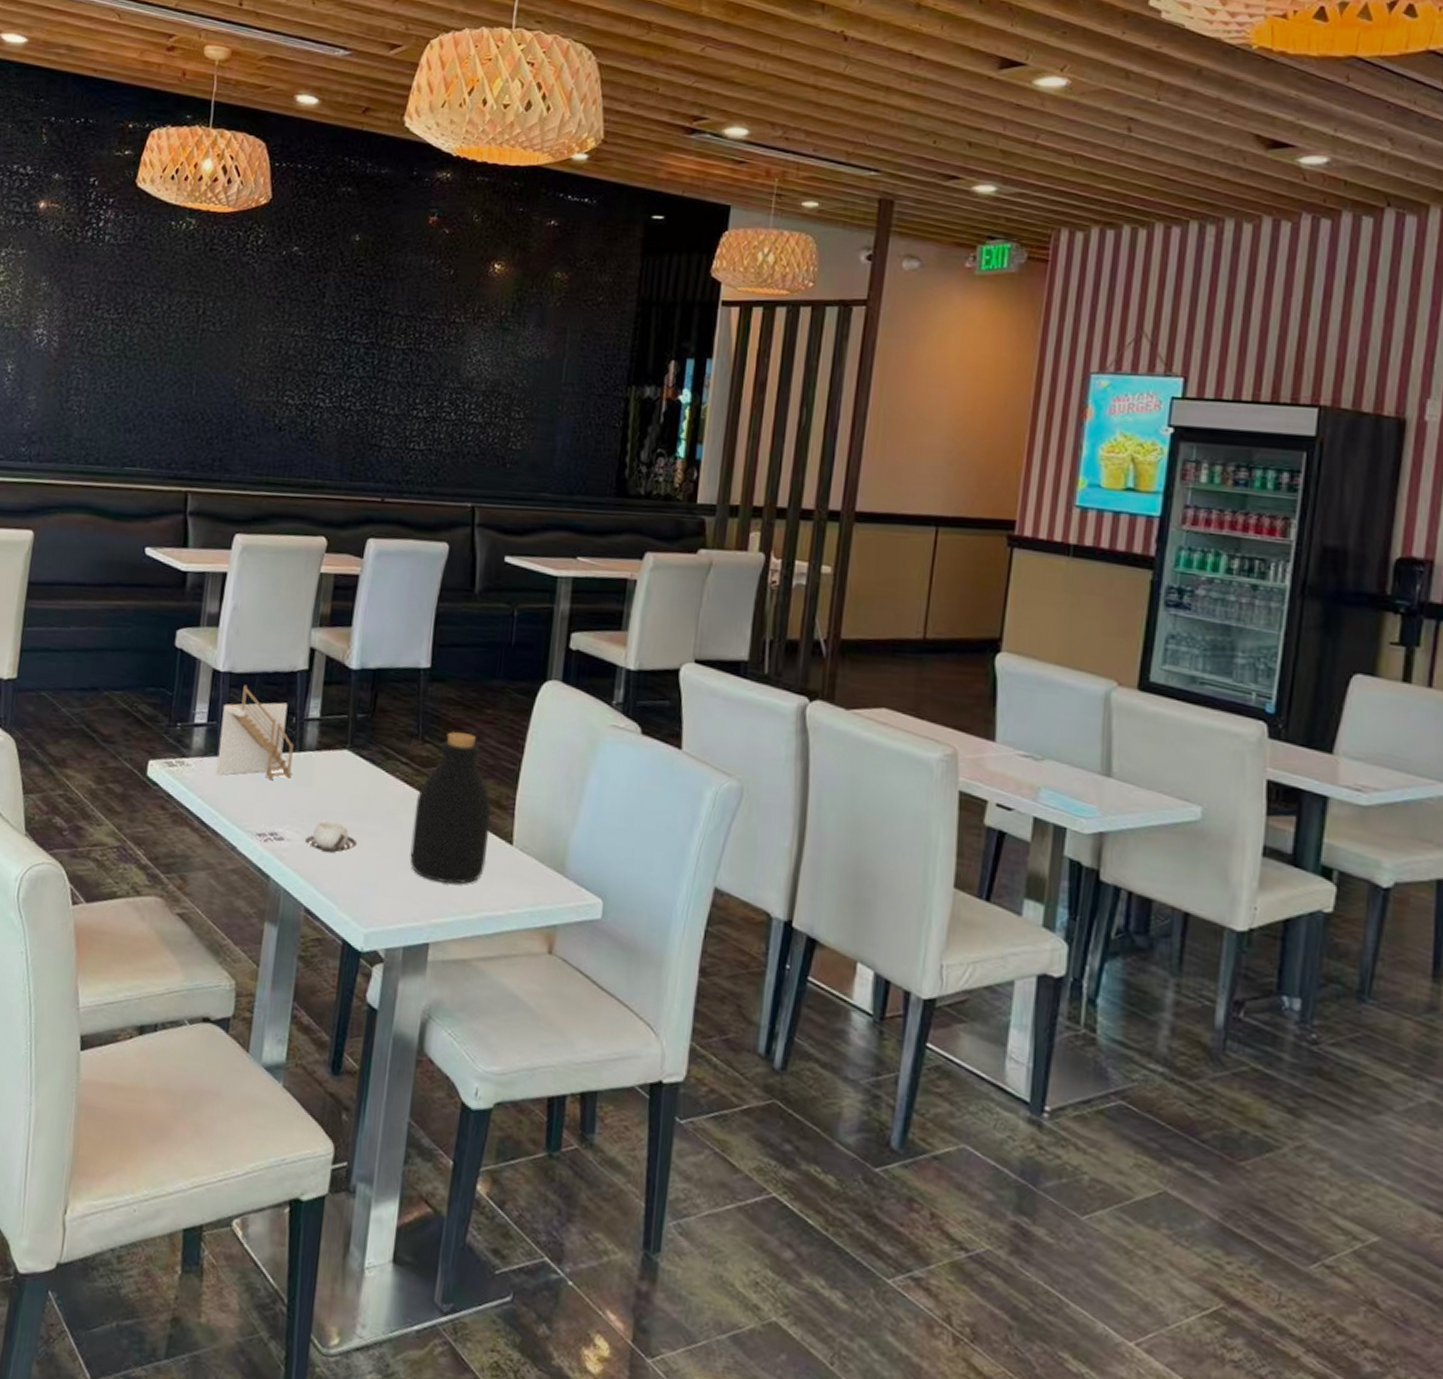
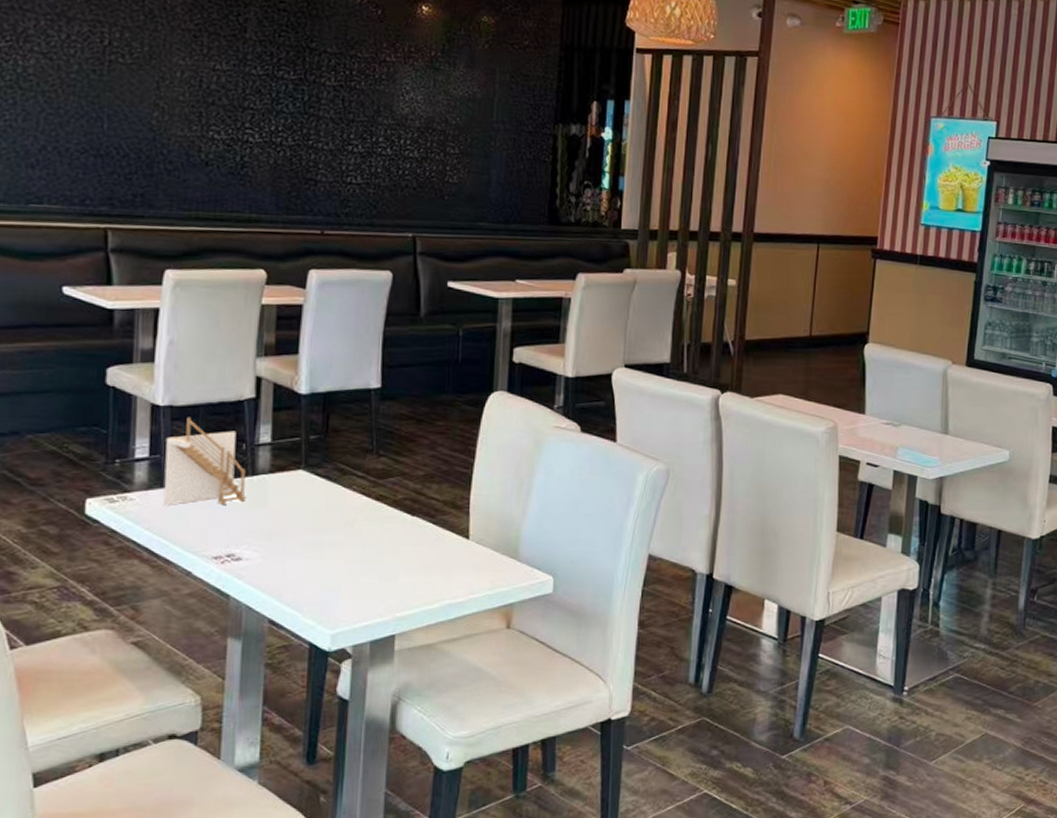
cup: present [305,821,357,853] -> none [265,537,317,567]
bottle: present [410,732,492,884] -> none [371,444,448,580]

